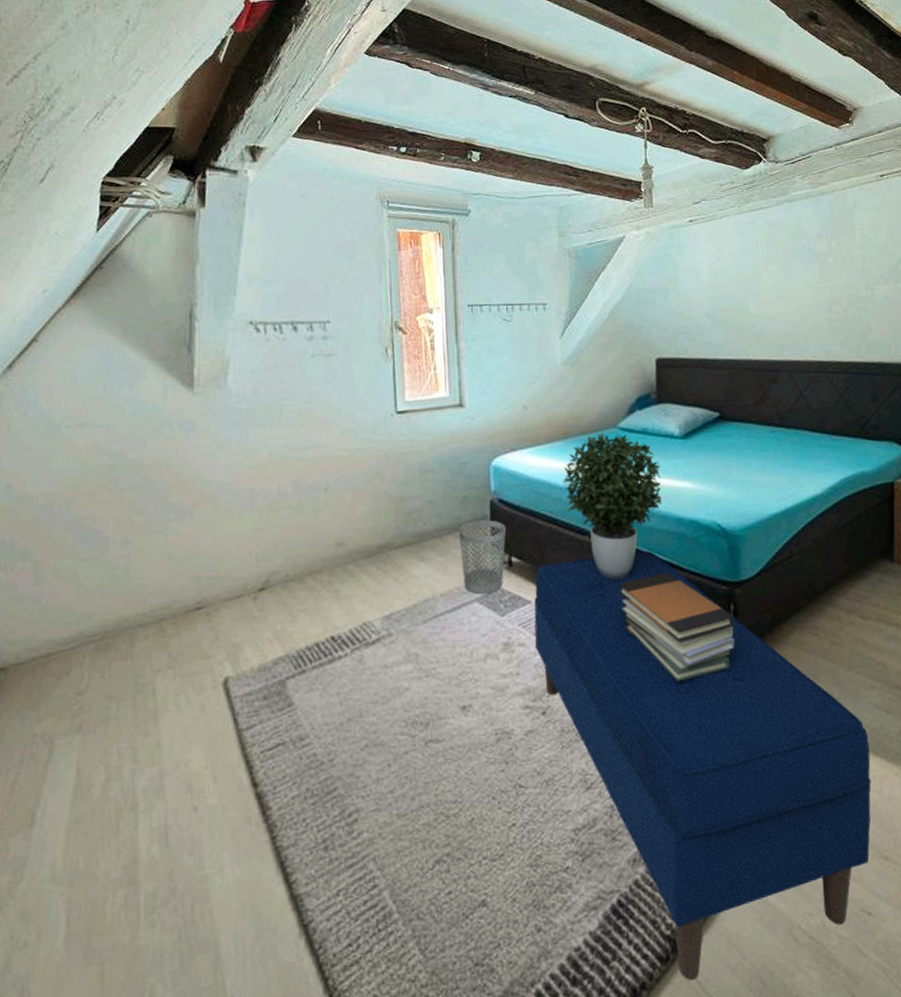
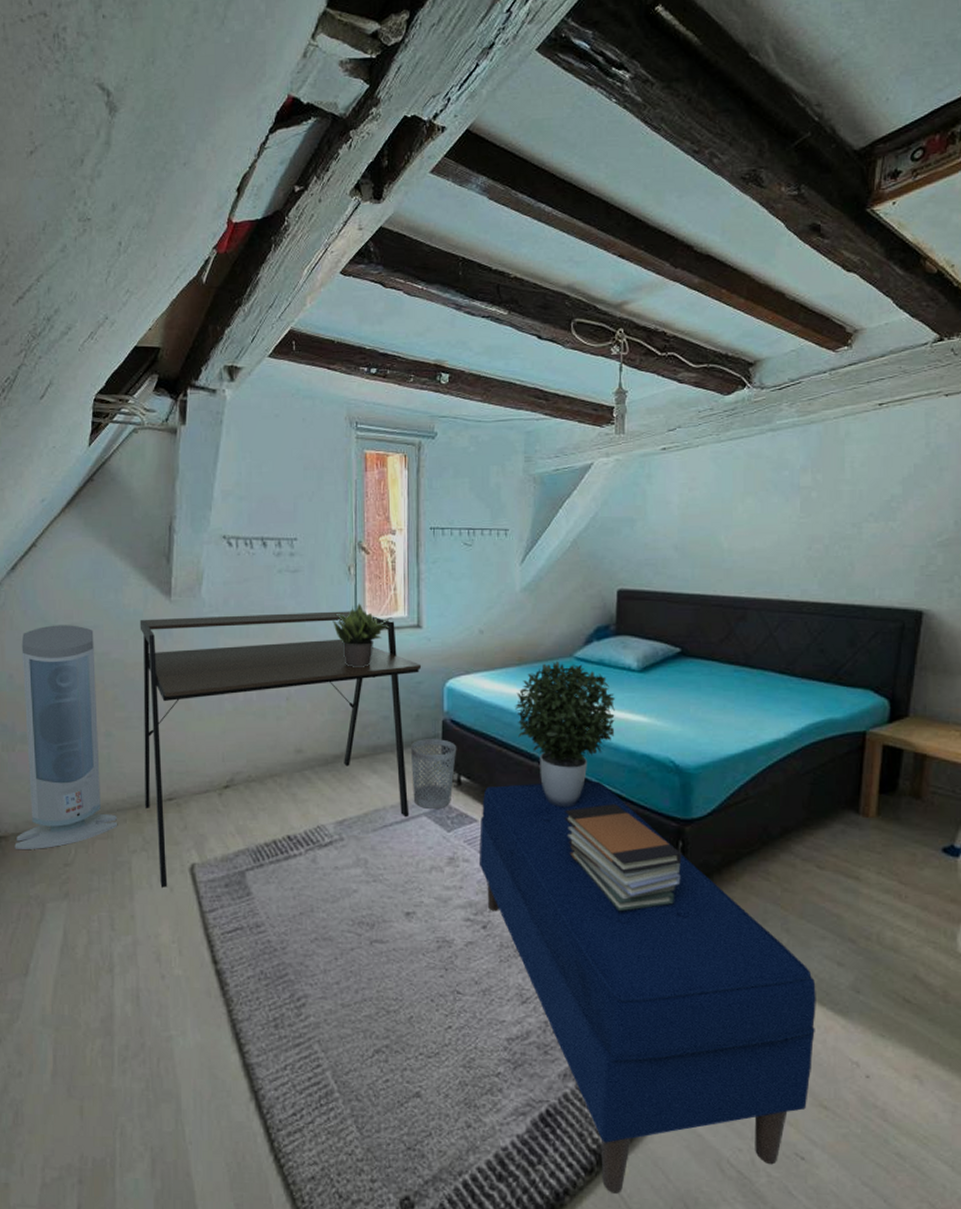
air purifier: none [15,425,139,682] -> present [14,625,118,849]
desk: none [159,394,466,708] -> present [139,611,422,887]
potted plant: none [371,385,435,452] -> present [333,603,394,667]

